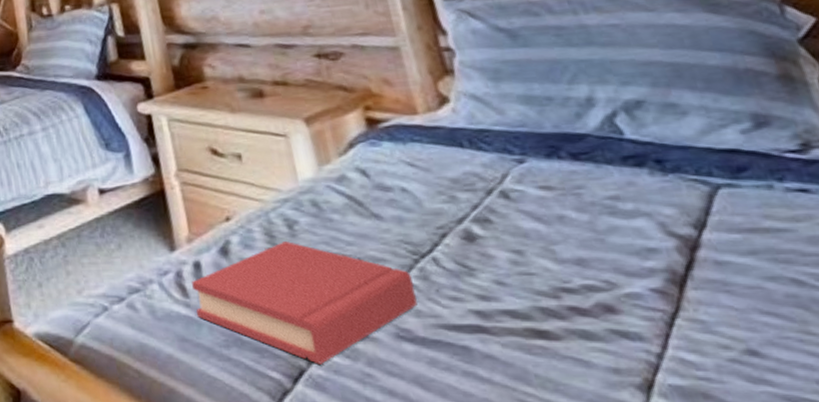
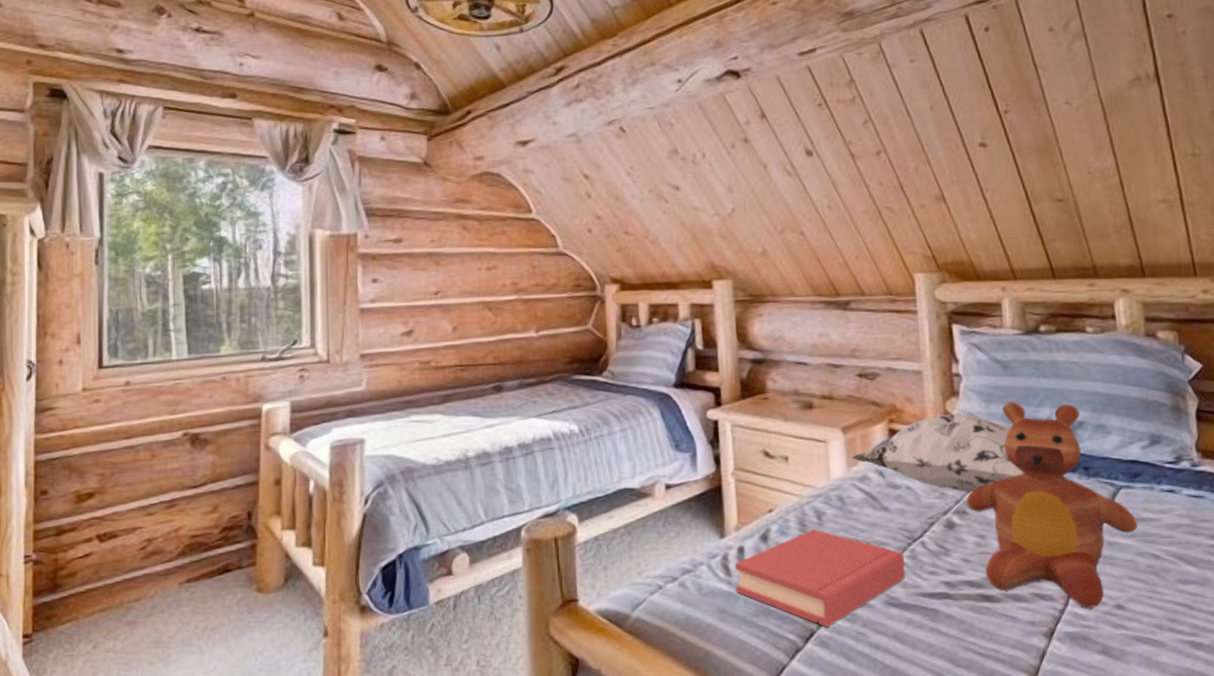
decorative pillow: none [321,96,565,194] -> present [851,413,1024,492]
teddy bear: none [487,78,759,354] -> present [966,401,1138,609]

